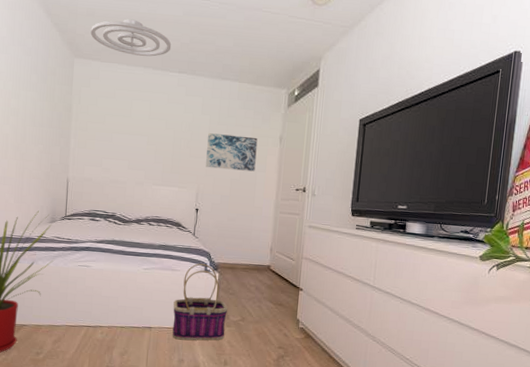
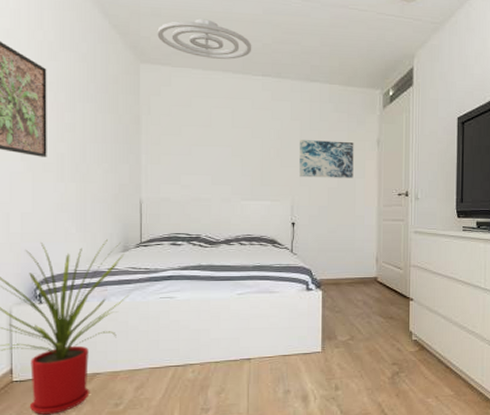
basket: present [172,263,228,341] -> none [274,281,335,369]

